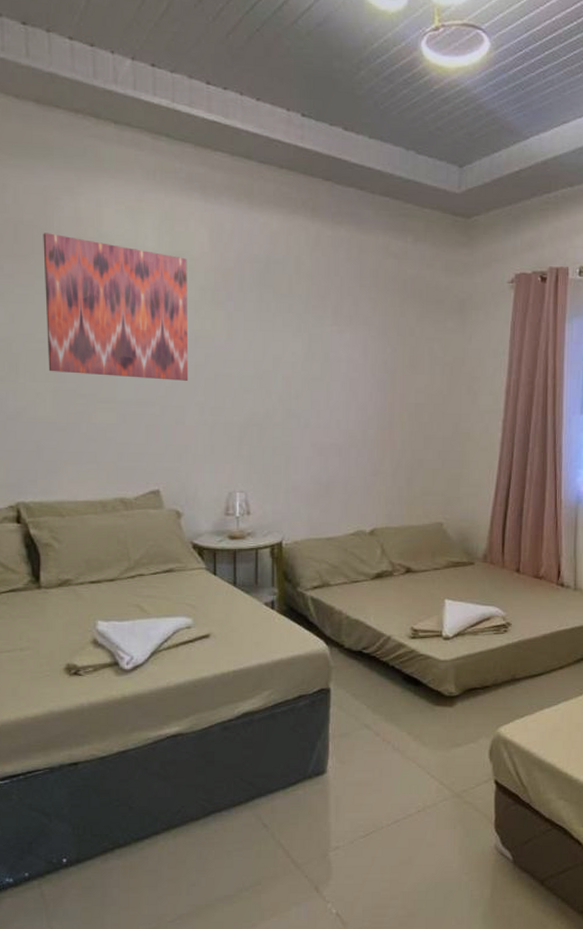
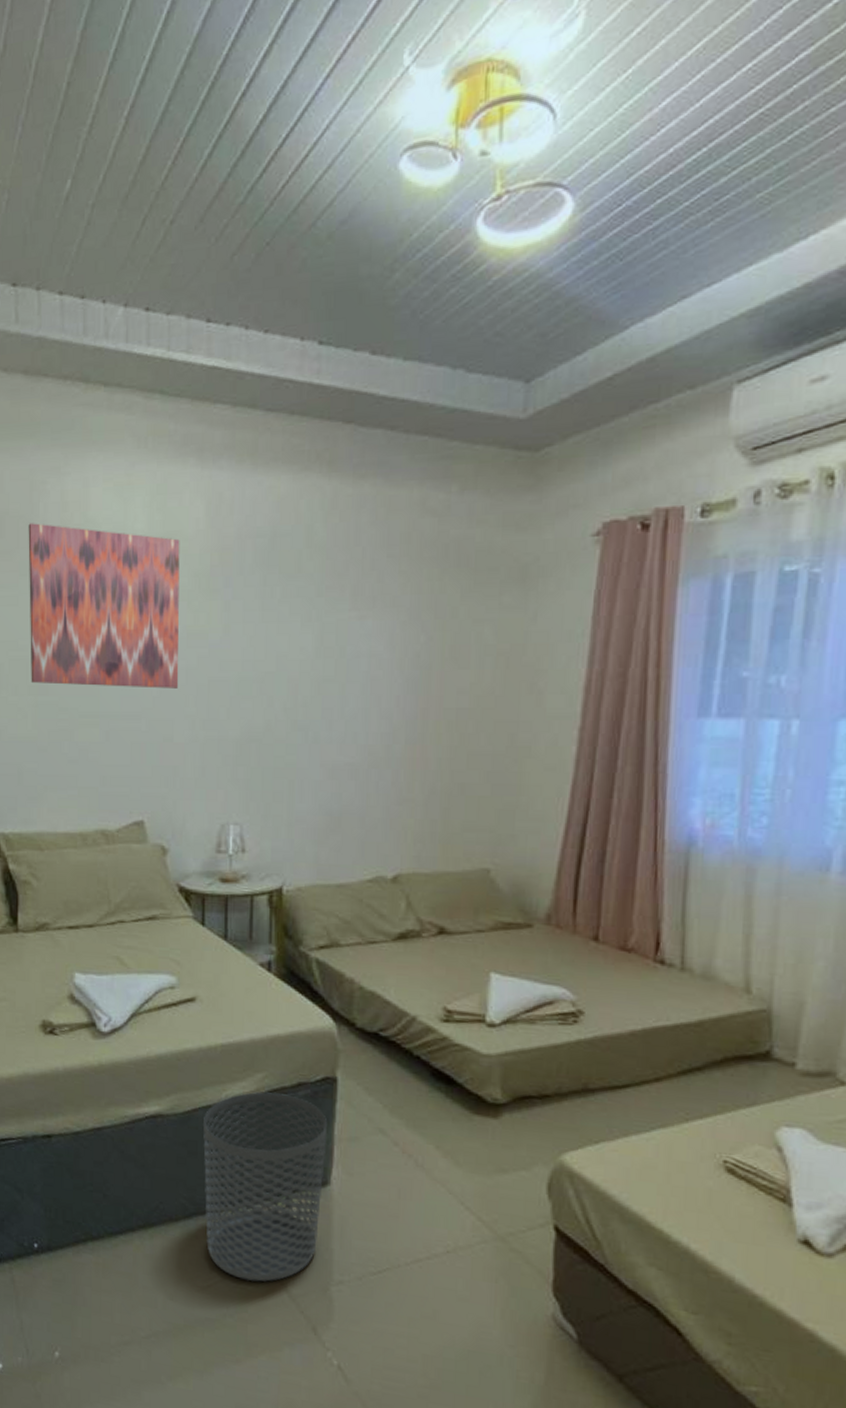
waste bin: none [219,706,324,859] -> present [203,1092,328,1282]

